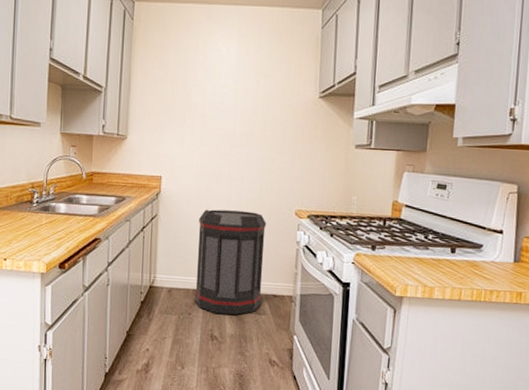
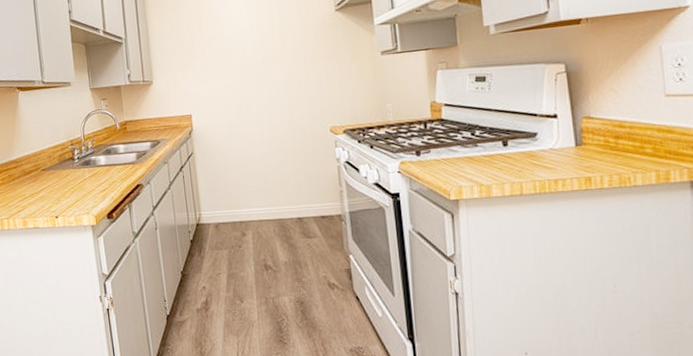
trash can: present [195,209,266,315] -> none [234,135,310,243]

